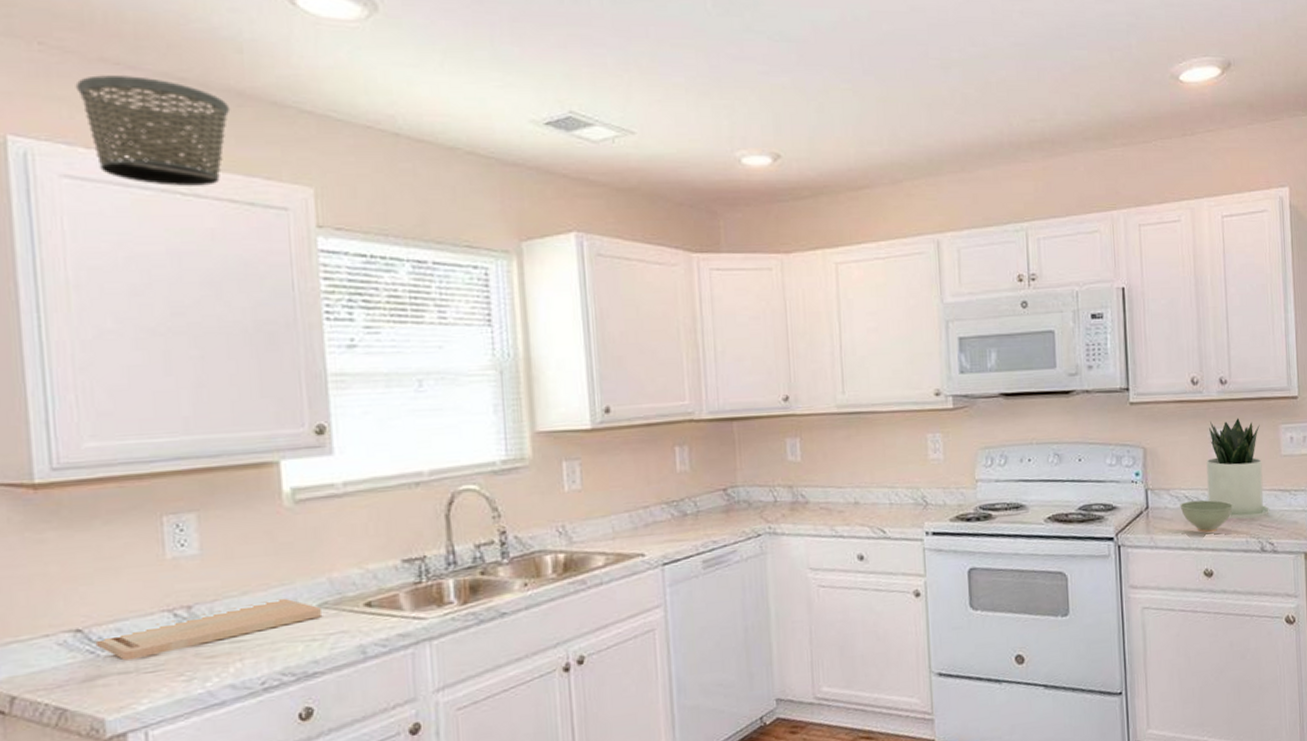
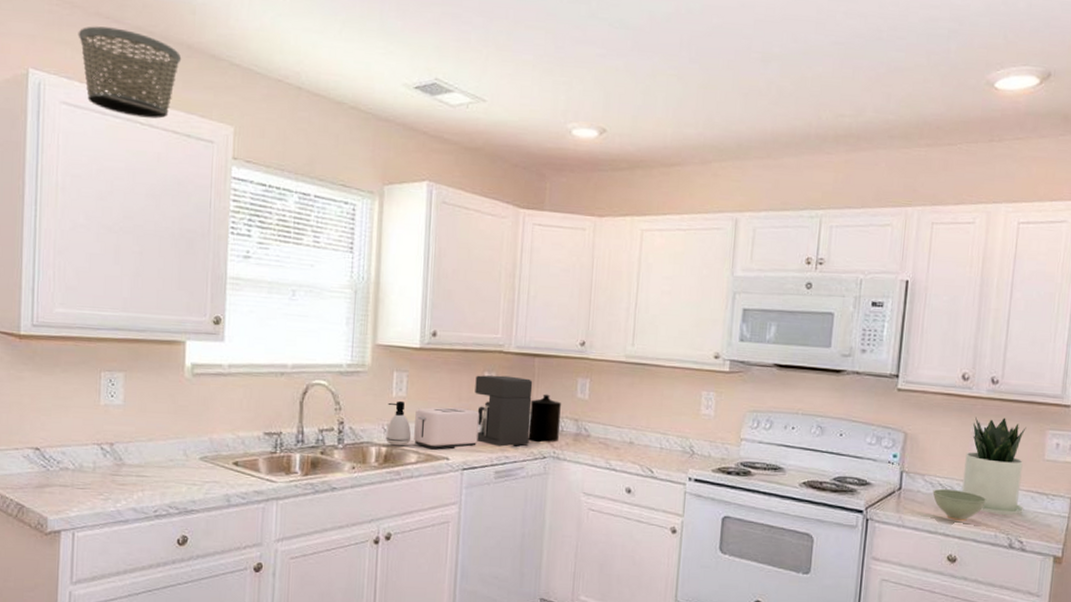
cutting board: present [94,598,323,661] -> none [47,448,203,477]
soap dispenser: none [559,494,595,550] -> present [386,400,412,446]
toaster: none [596,491,677,547] -> present [414,407,480,450]
coffee maker: none [665,447,739,531] -> present [475,375,533,447]
canister: none [734,461,773,519] -> present [528,394,561,443]

